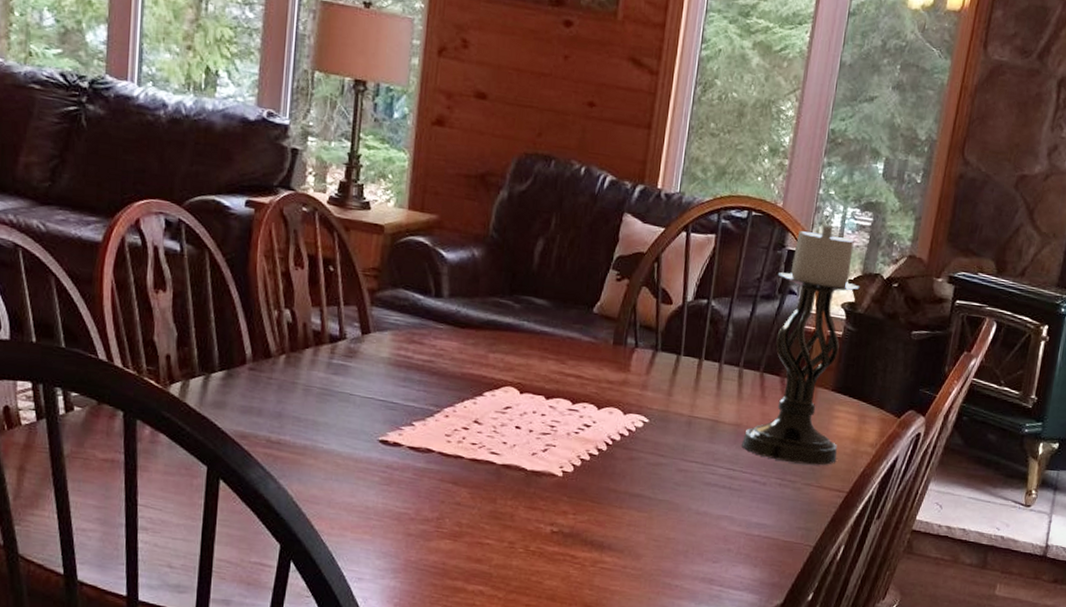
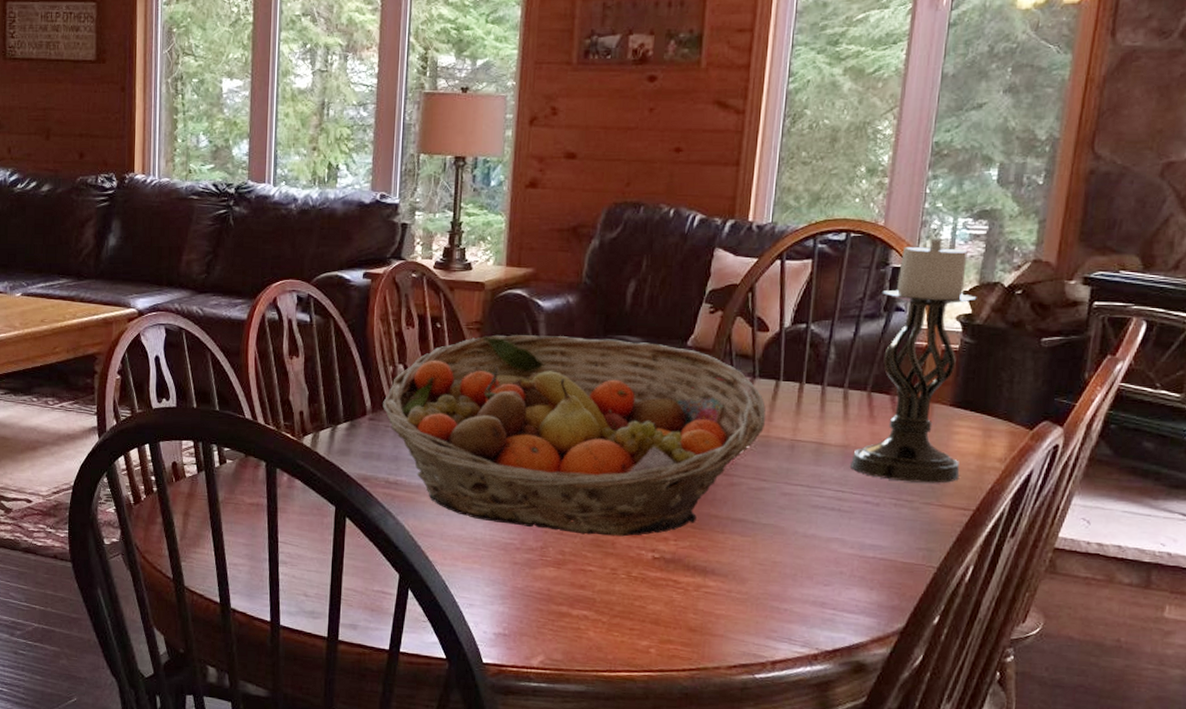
fruit basket: none [265,284,667,509] -> present [383,335,766,537]

